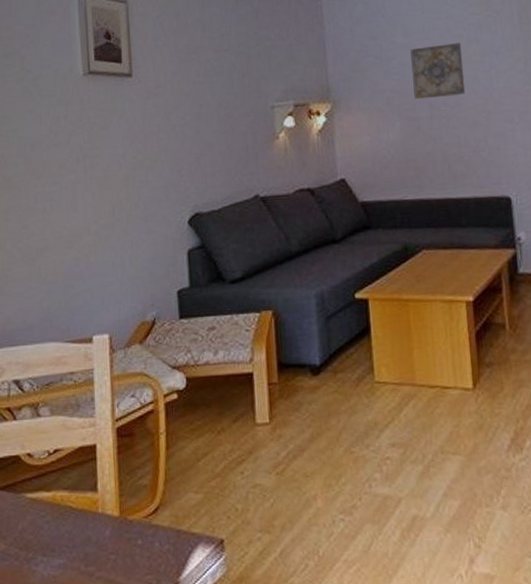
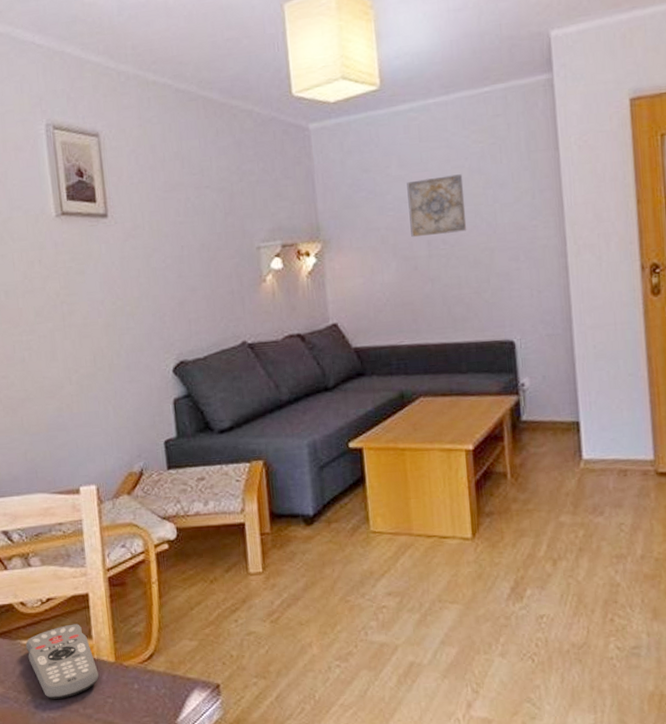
remote control: none [30,476,102,556] -> present [25,624,99,699]

